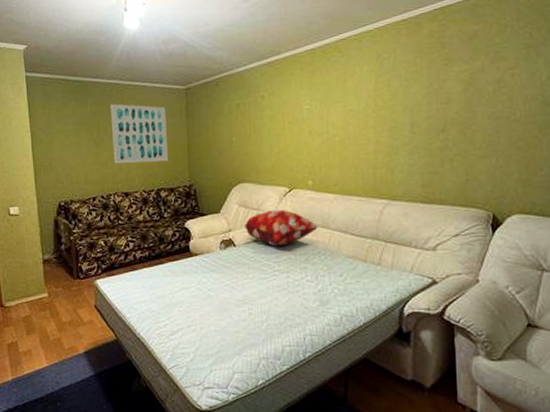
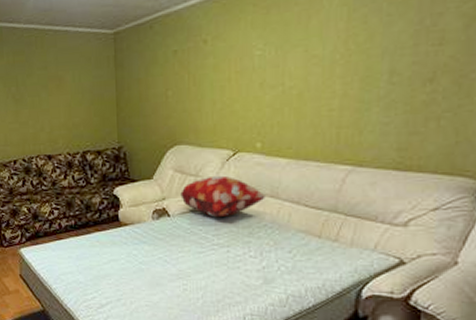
wall art: present [110,103,169,164] -> none [29,53,95,123]

